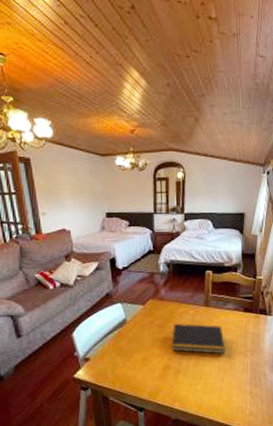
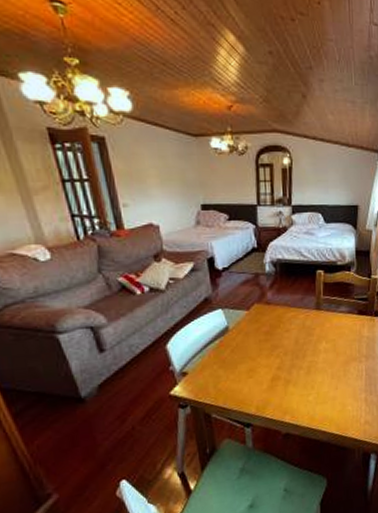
notepad: present [172,323,226,354] -> none [280,329,339,361]

